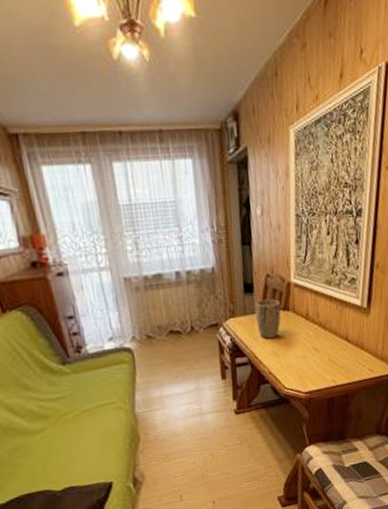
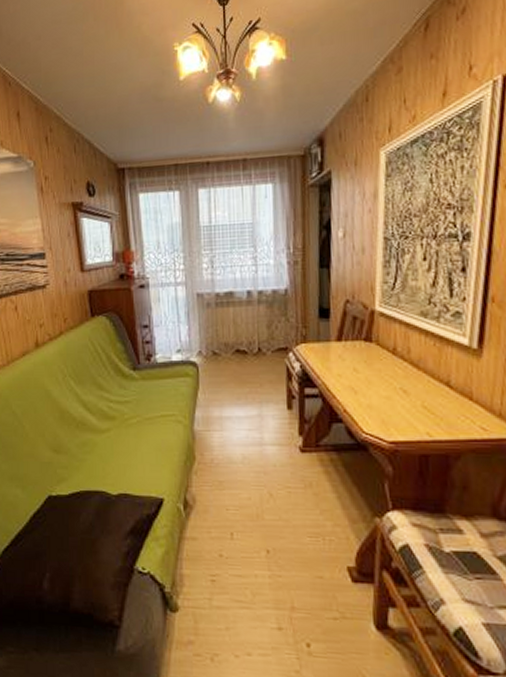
plant pot: present [255,298,281,339] -> none [330,326,362,371]

